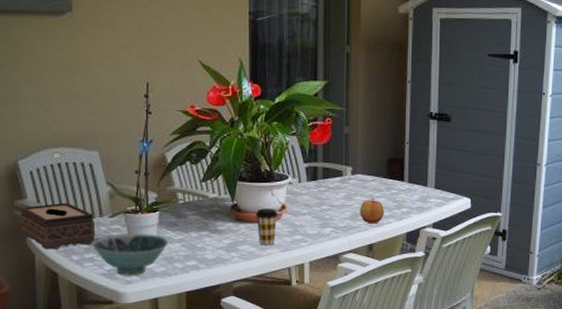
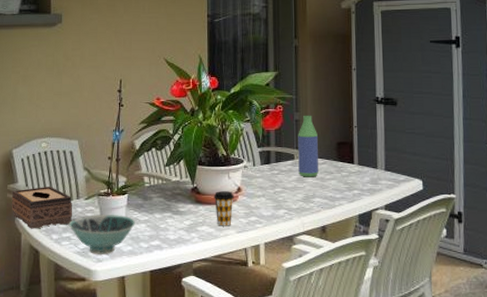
bottle: none [347,129,368,195] -> present [298,115,318,177]
apple: present [360,197,384,224] -> none [312,180,336,206]

